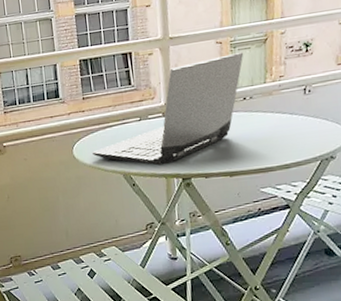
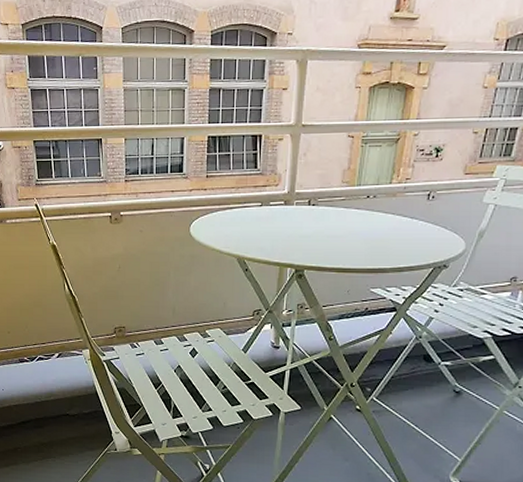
laptop computer: present [93,52,244,166] -> none [210,149,374,254]

